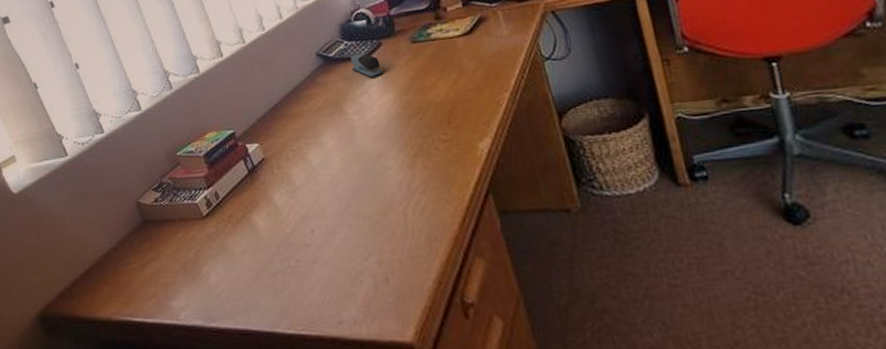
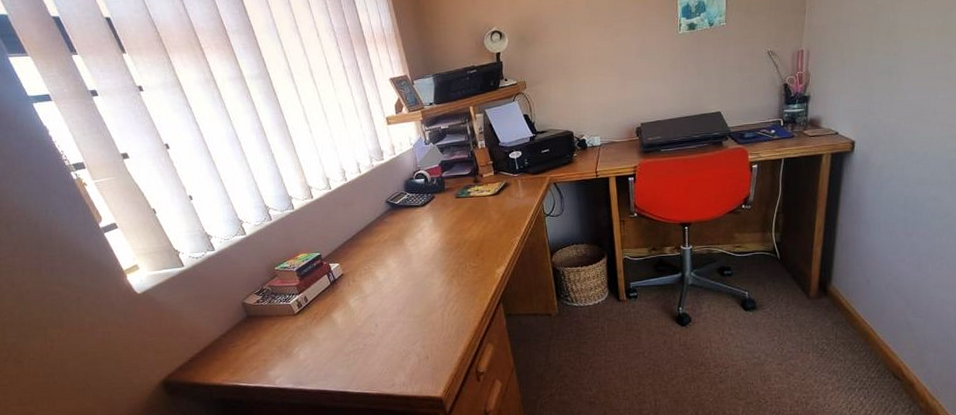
stapler: present [351,53,384,79] -> none [411,203,434,222]

